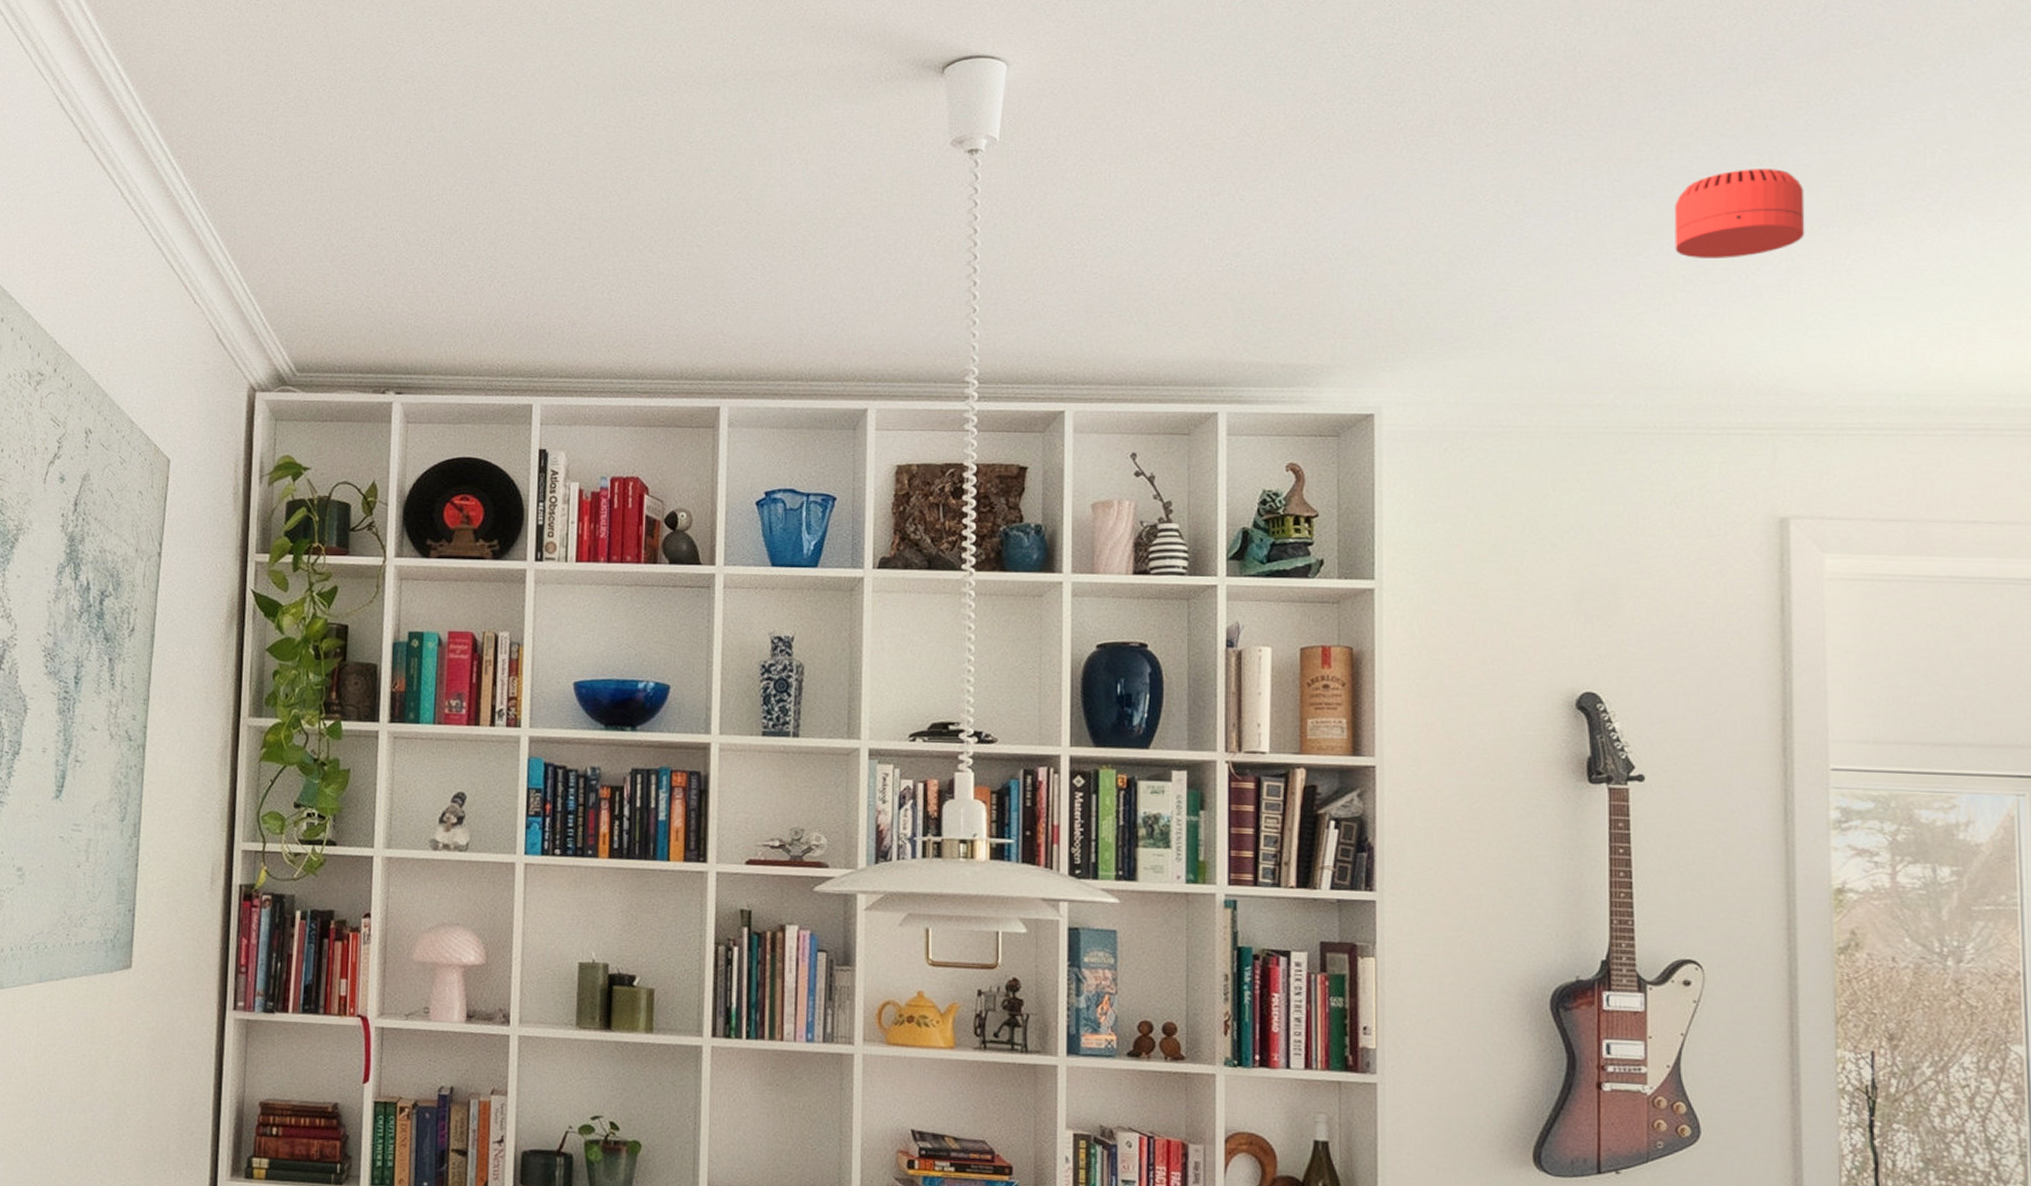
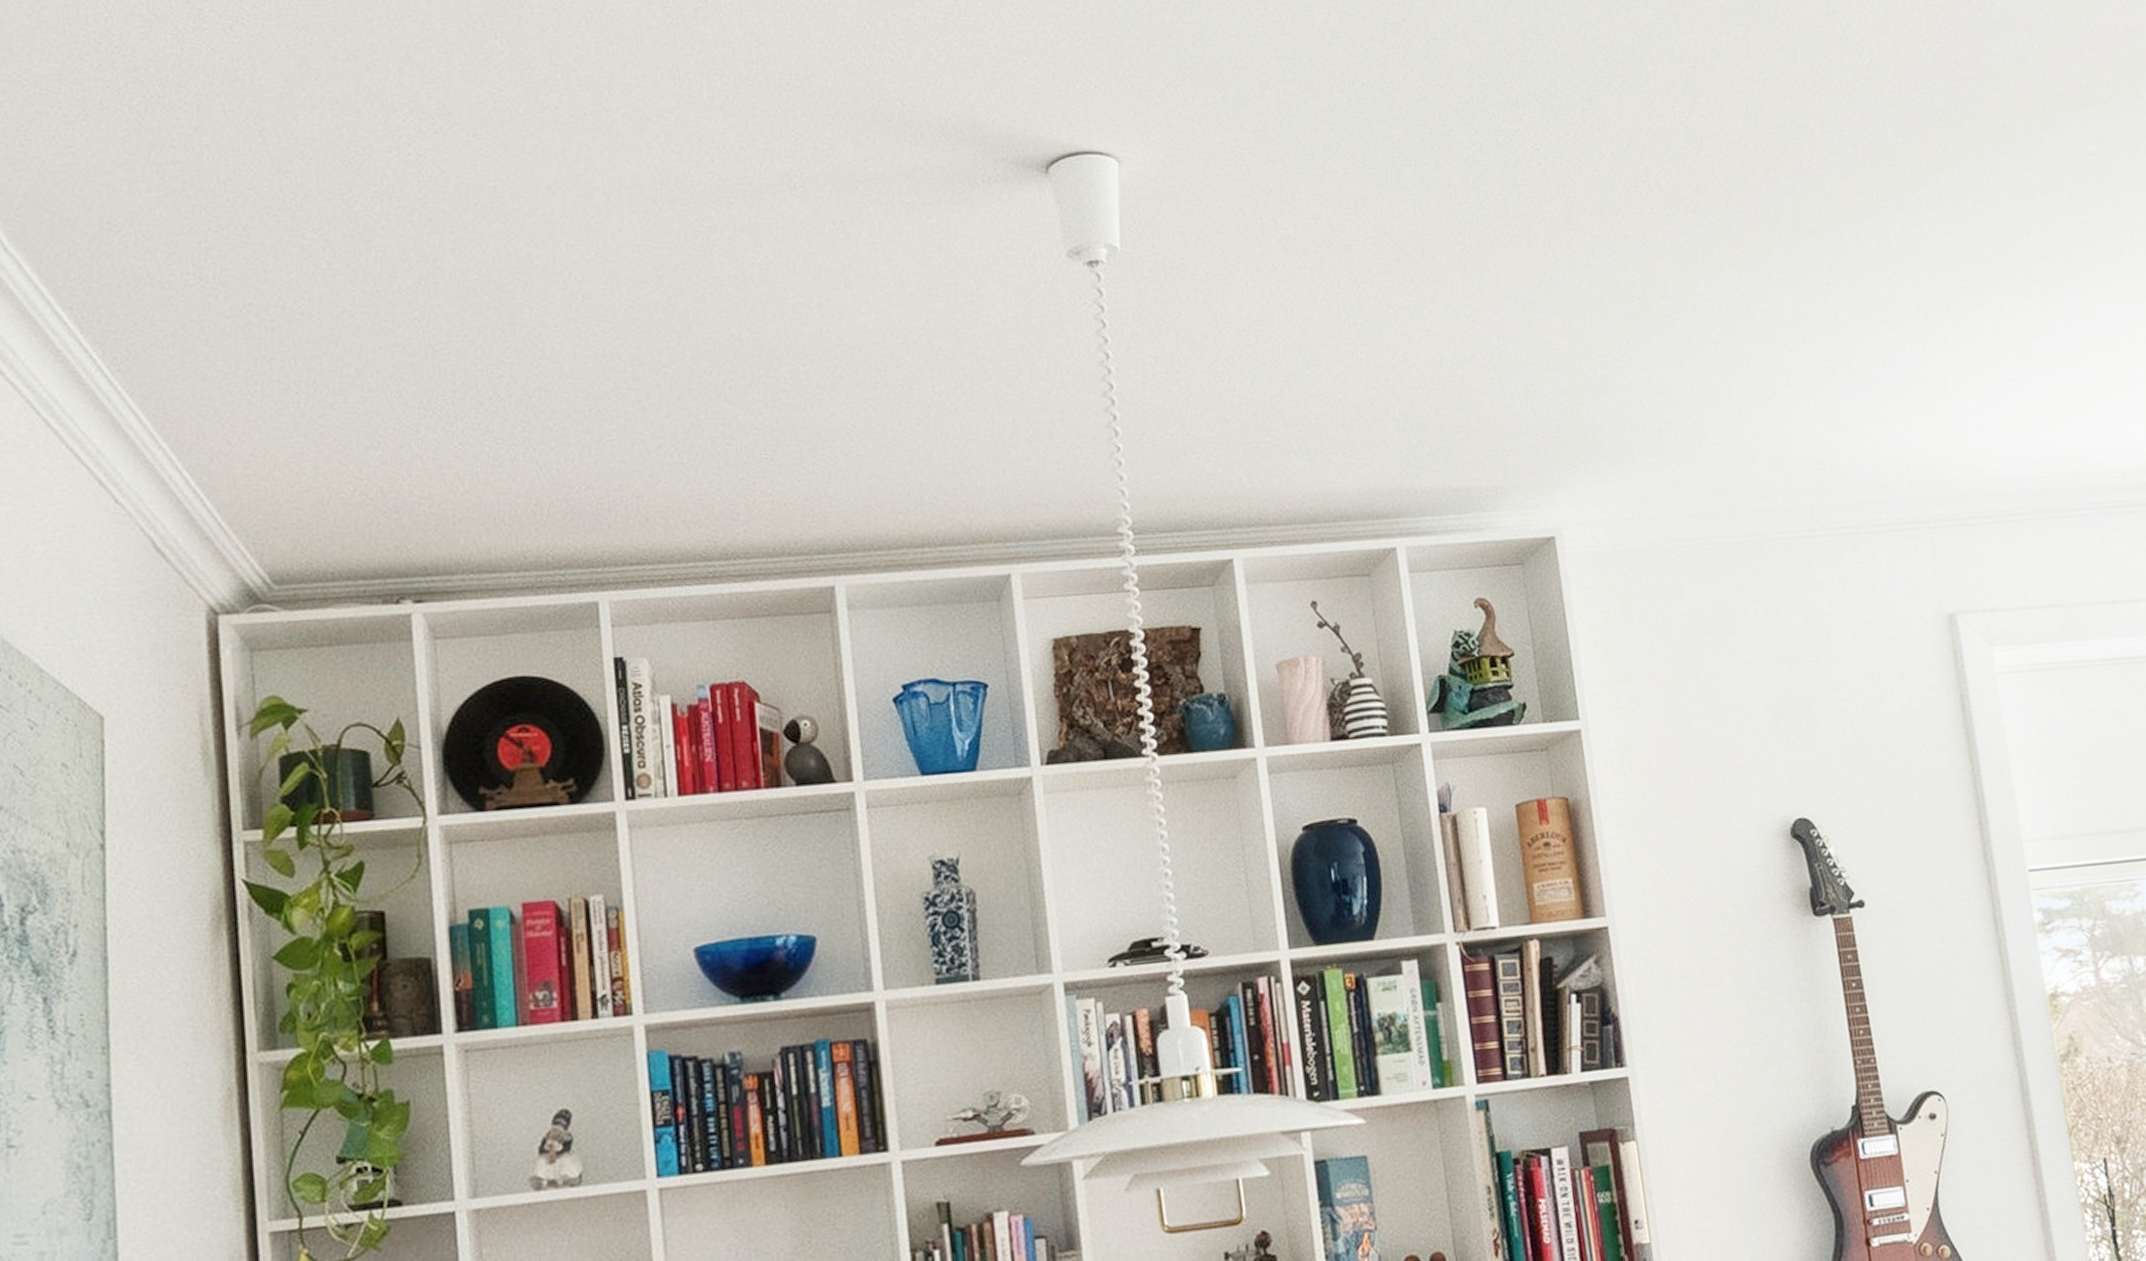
smoke detector: present [1674,169,1805,258] -> none [1809,252,1930,348]

